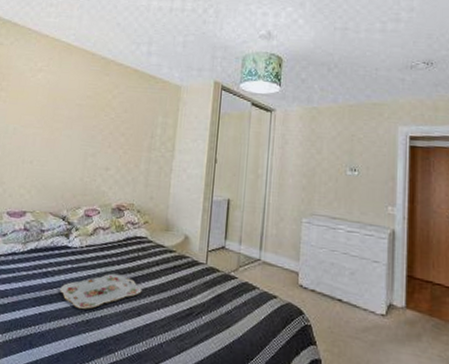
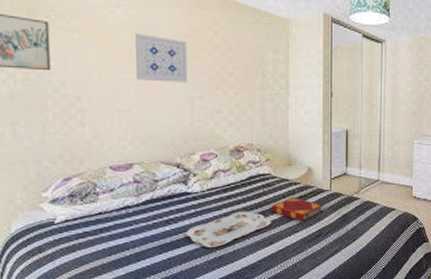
wall art: none [43,94,89,140] -> present [135,33,188,83]
hardback book: none [143,265,197,296] -> present [271,197,323,222]

